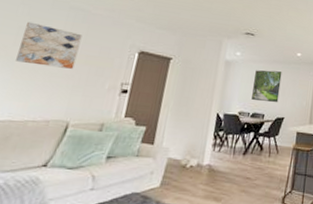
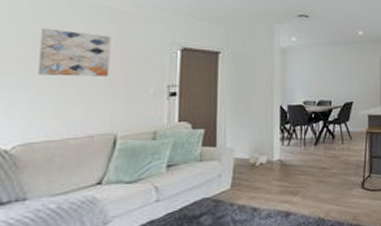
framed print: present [252,70,282,102] -> none [315,53,345,87]

